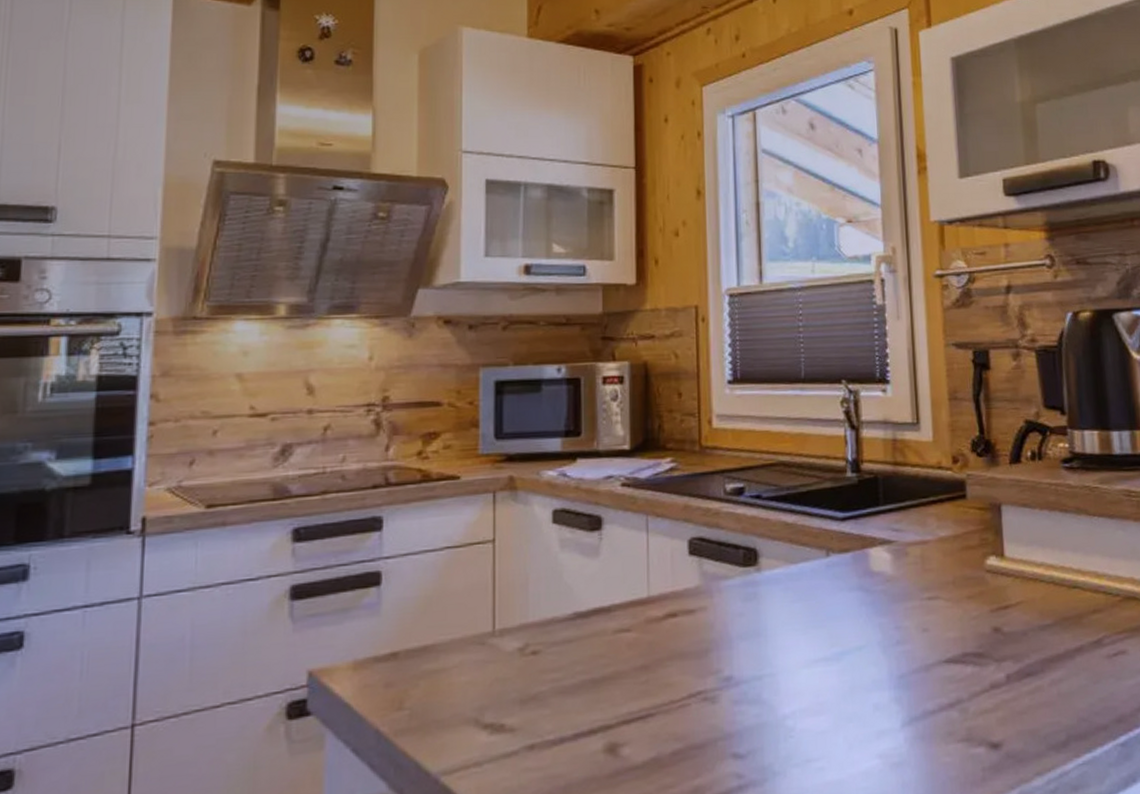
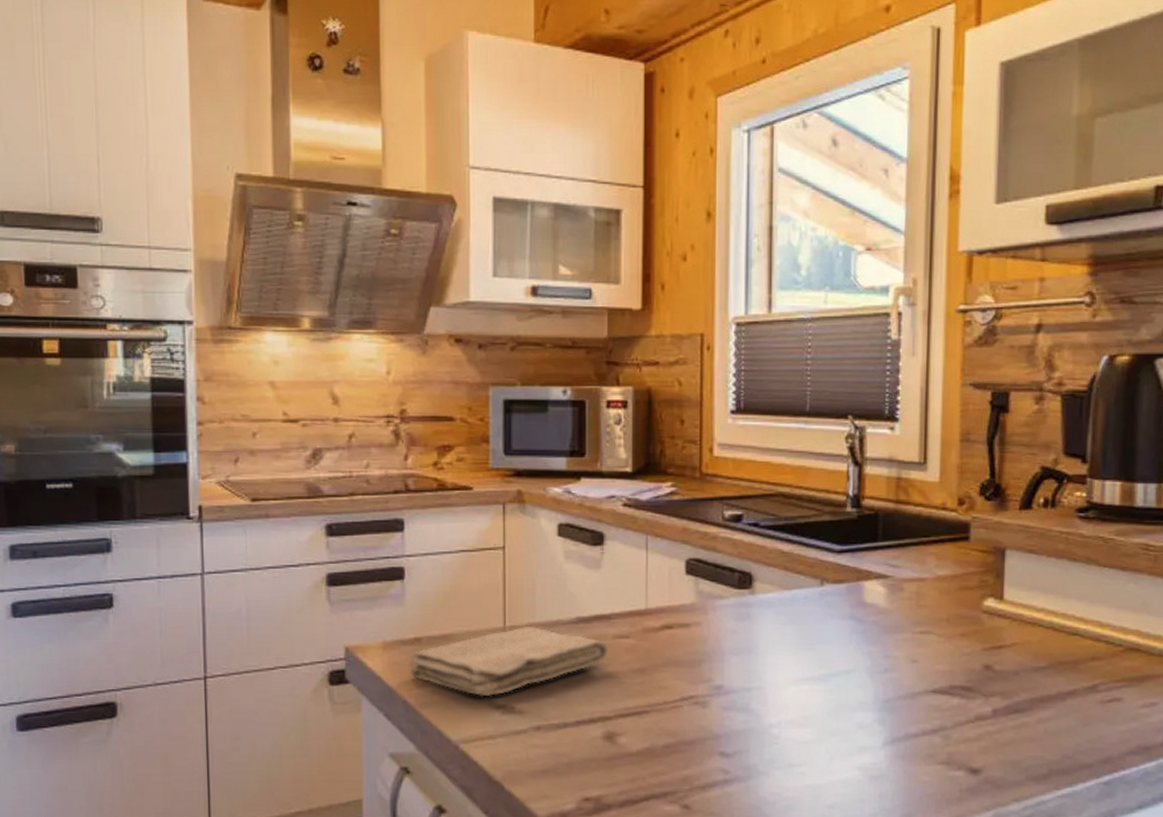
washcloth: none [384,626,609,716] -> present [410,626,609,697]

